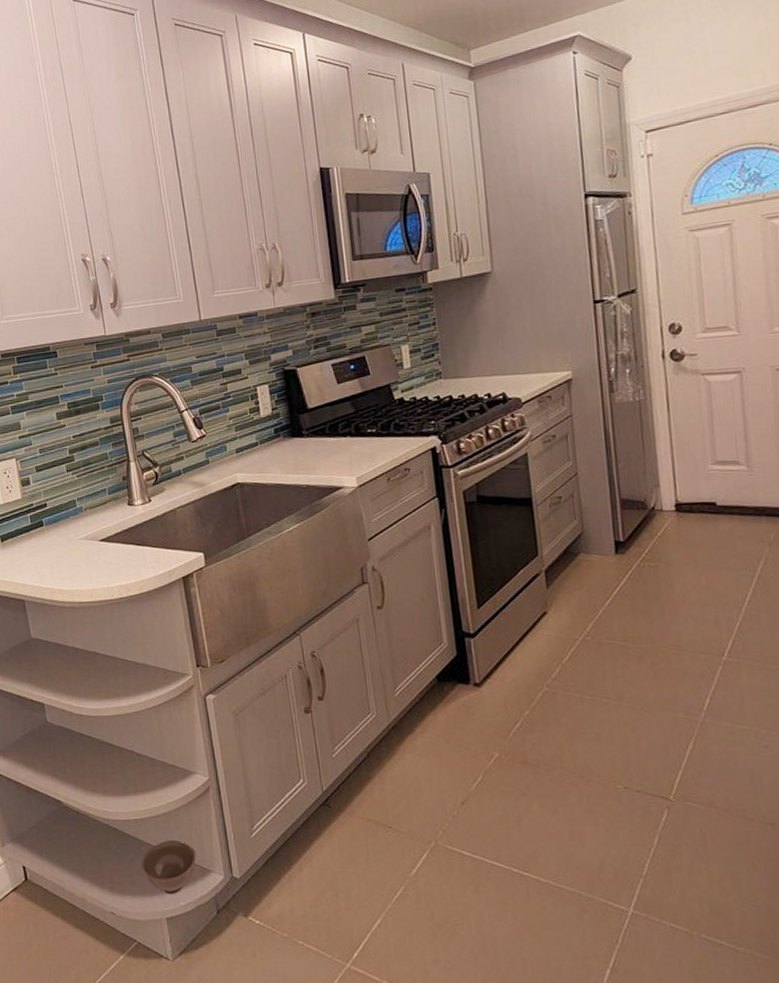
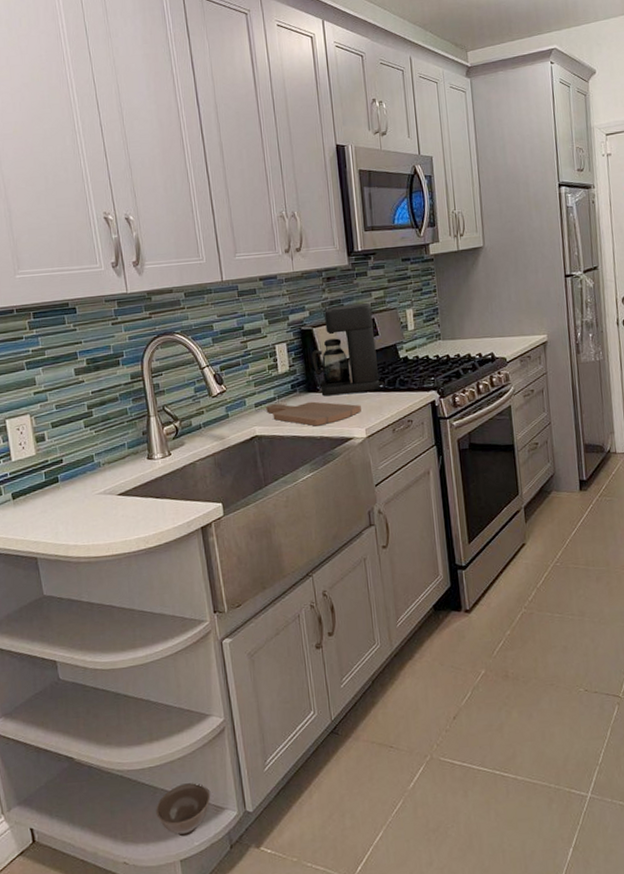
cutting board: none [248,447,352,474] -> present [266,401,361,426]
coffee maker: none [296,340,373,442] -> present [311,303,381,397]

